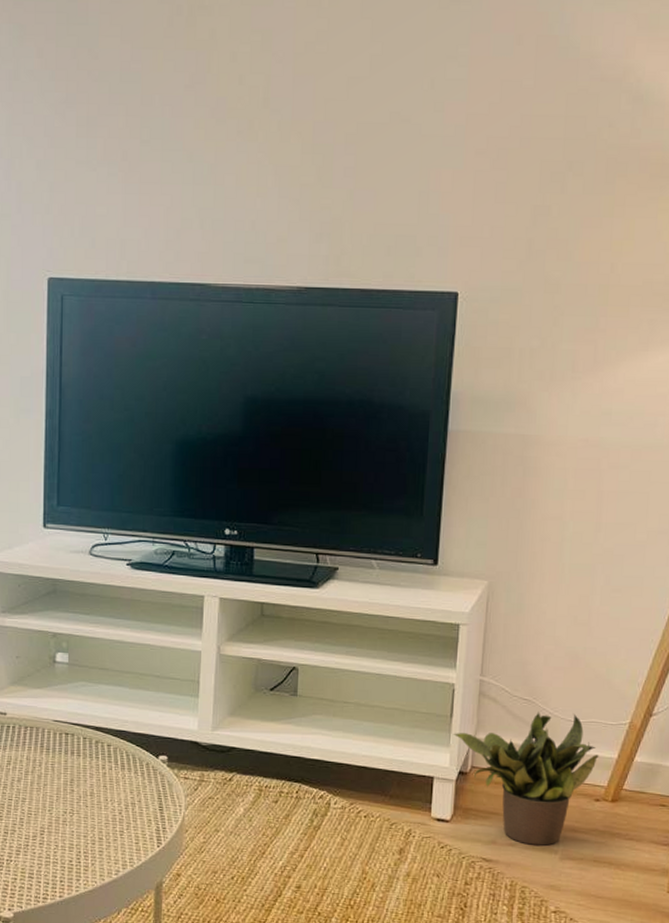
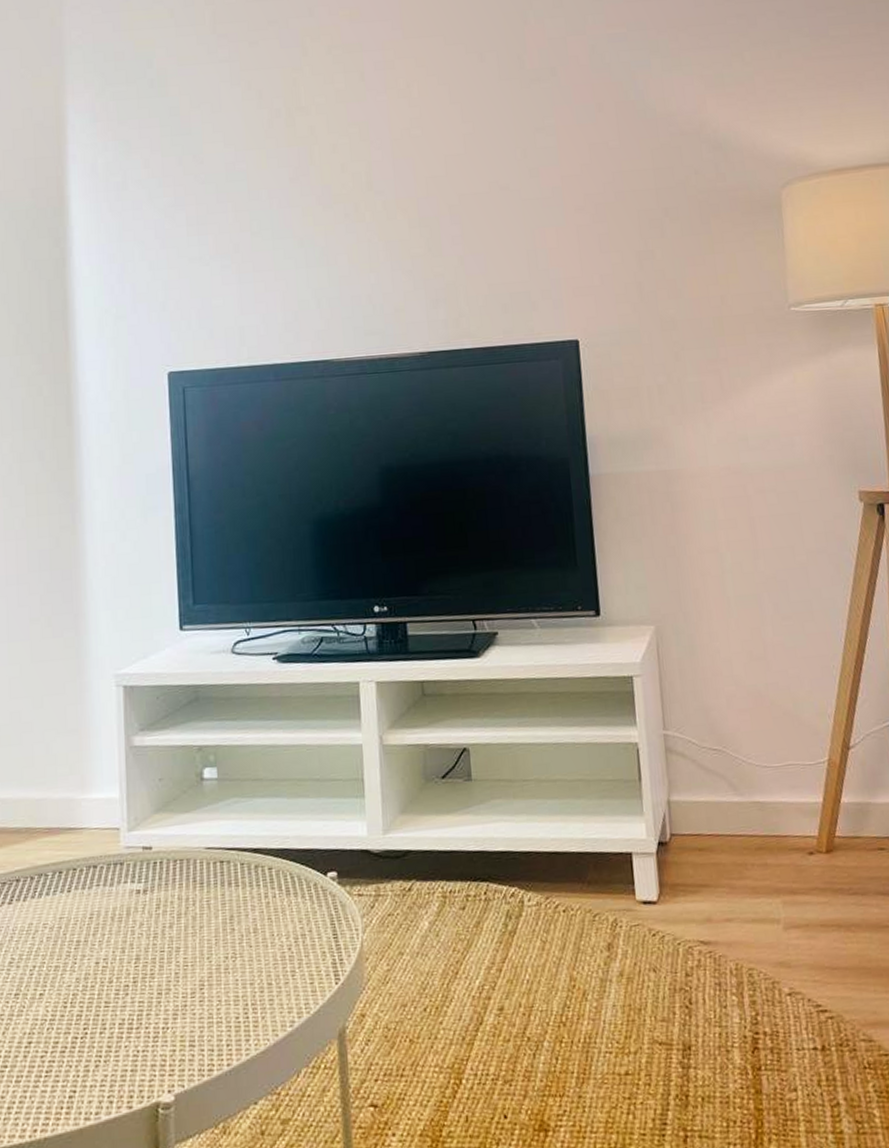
potted plant: present [453,712,599,846] -> none [645,758,803,917]

